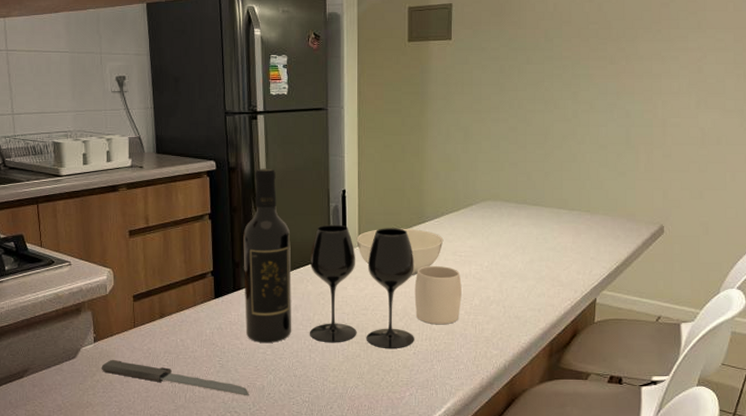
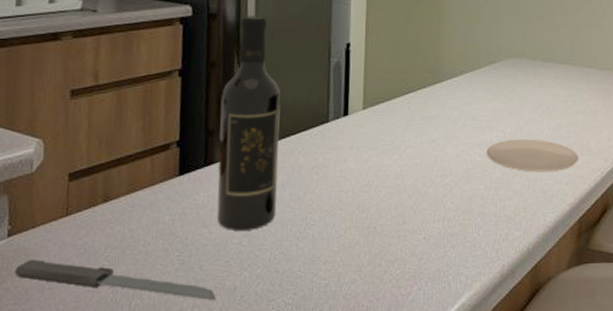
wine glass: present [309,224,414,348] -> none [298,83,428,233]
bowl: present [356,228,444,275] -> none [360,88,462,144]
mug: present [414,265,462,325] -> none [426,132,481,203]
plate: none [466,271,550,301] -> present [486,138,578,172]

